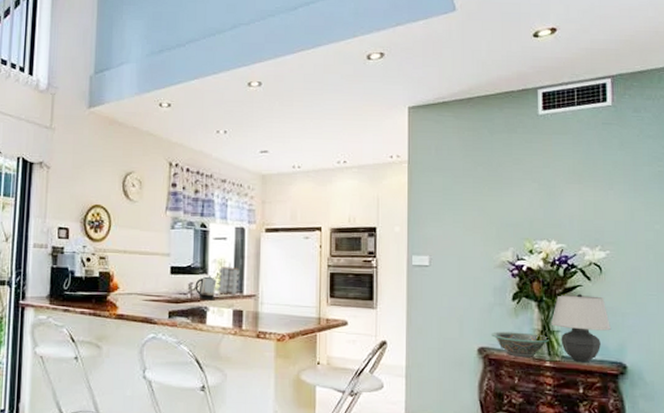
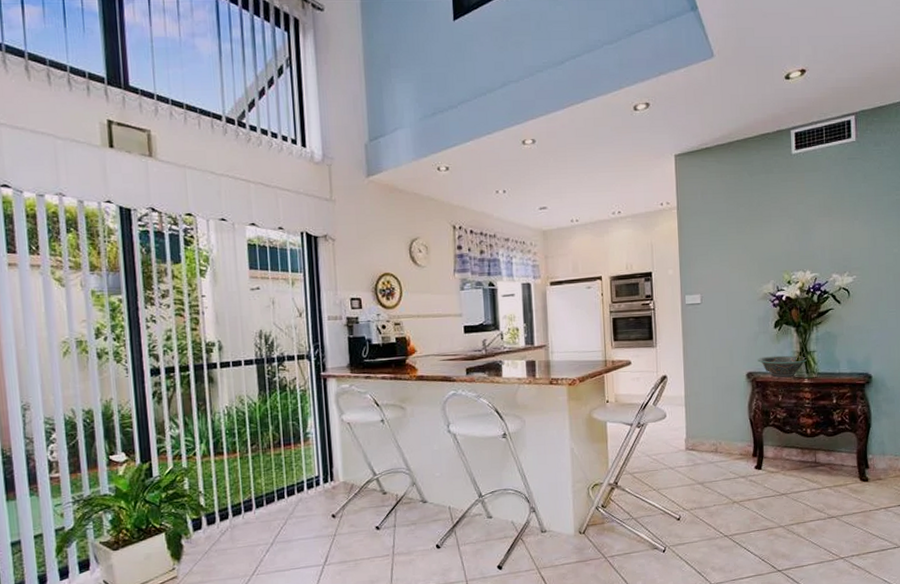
kettle: present [195,276,217,301] -> none [488,332,509,355]
spice rack: present [218,263,240,296] -> none [509,317,530,349]
table lamp: present [551,294,612,363] -> none [808,317,859,377]

